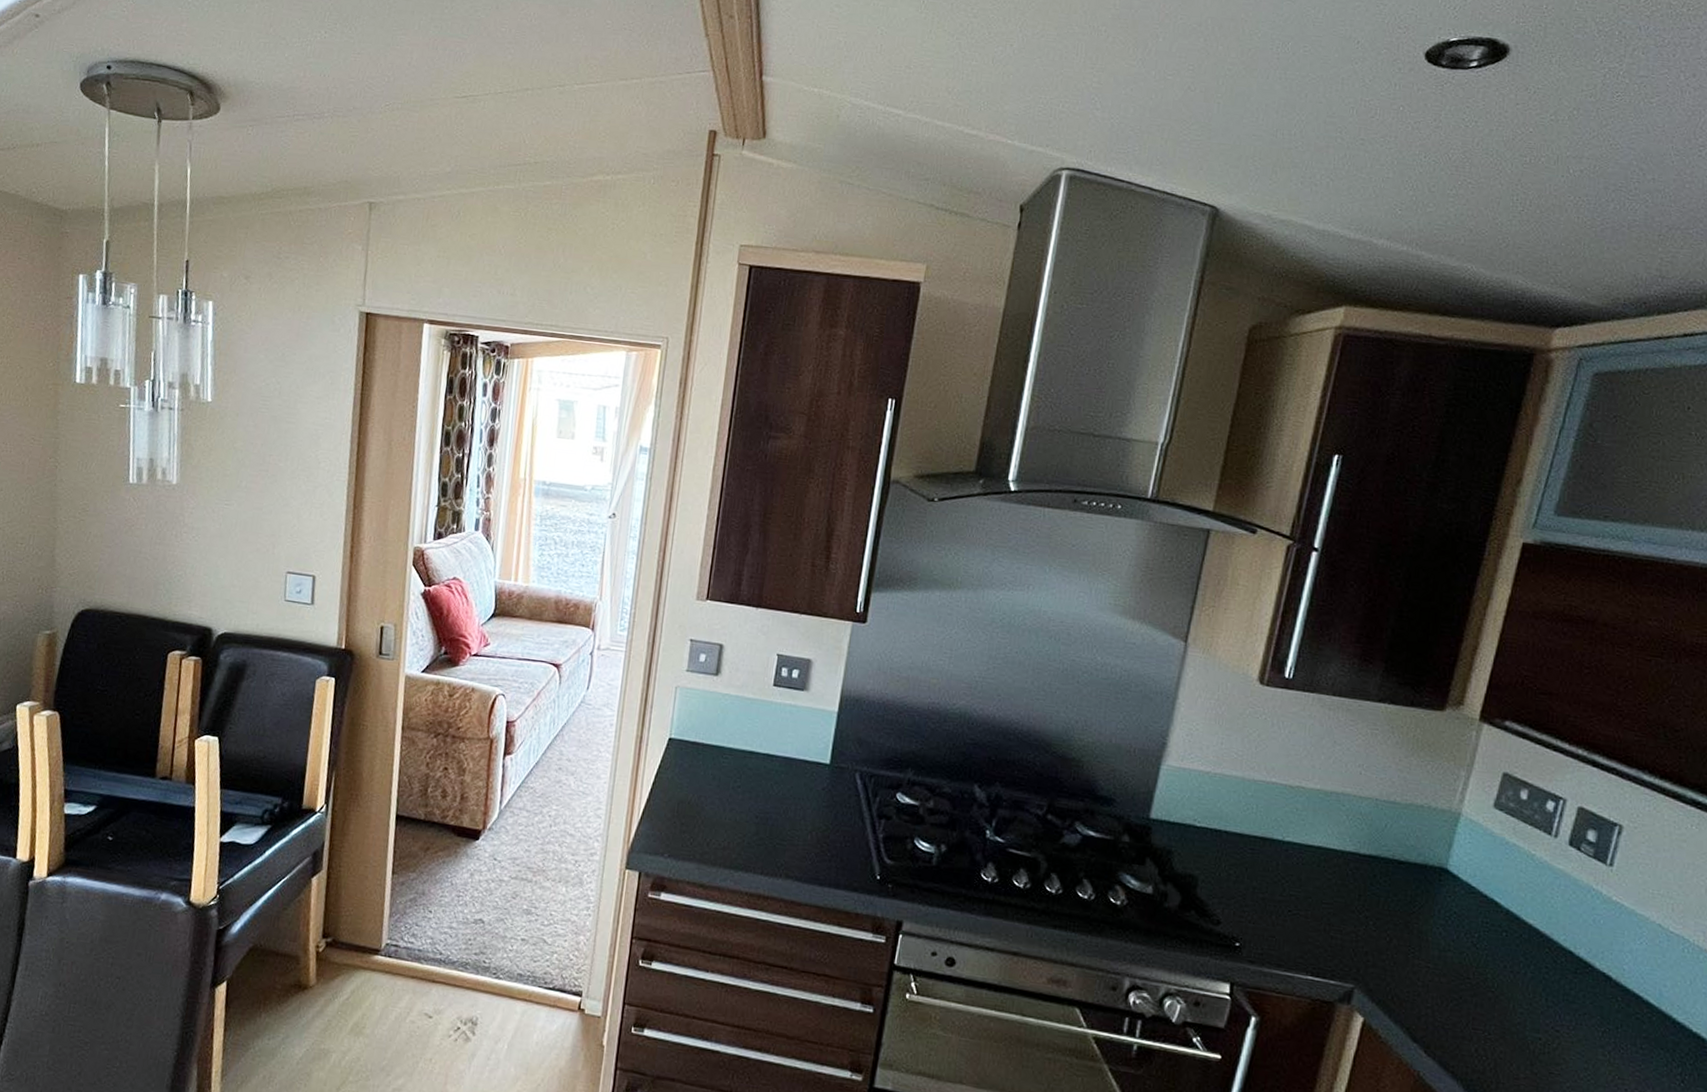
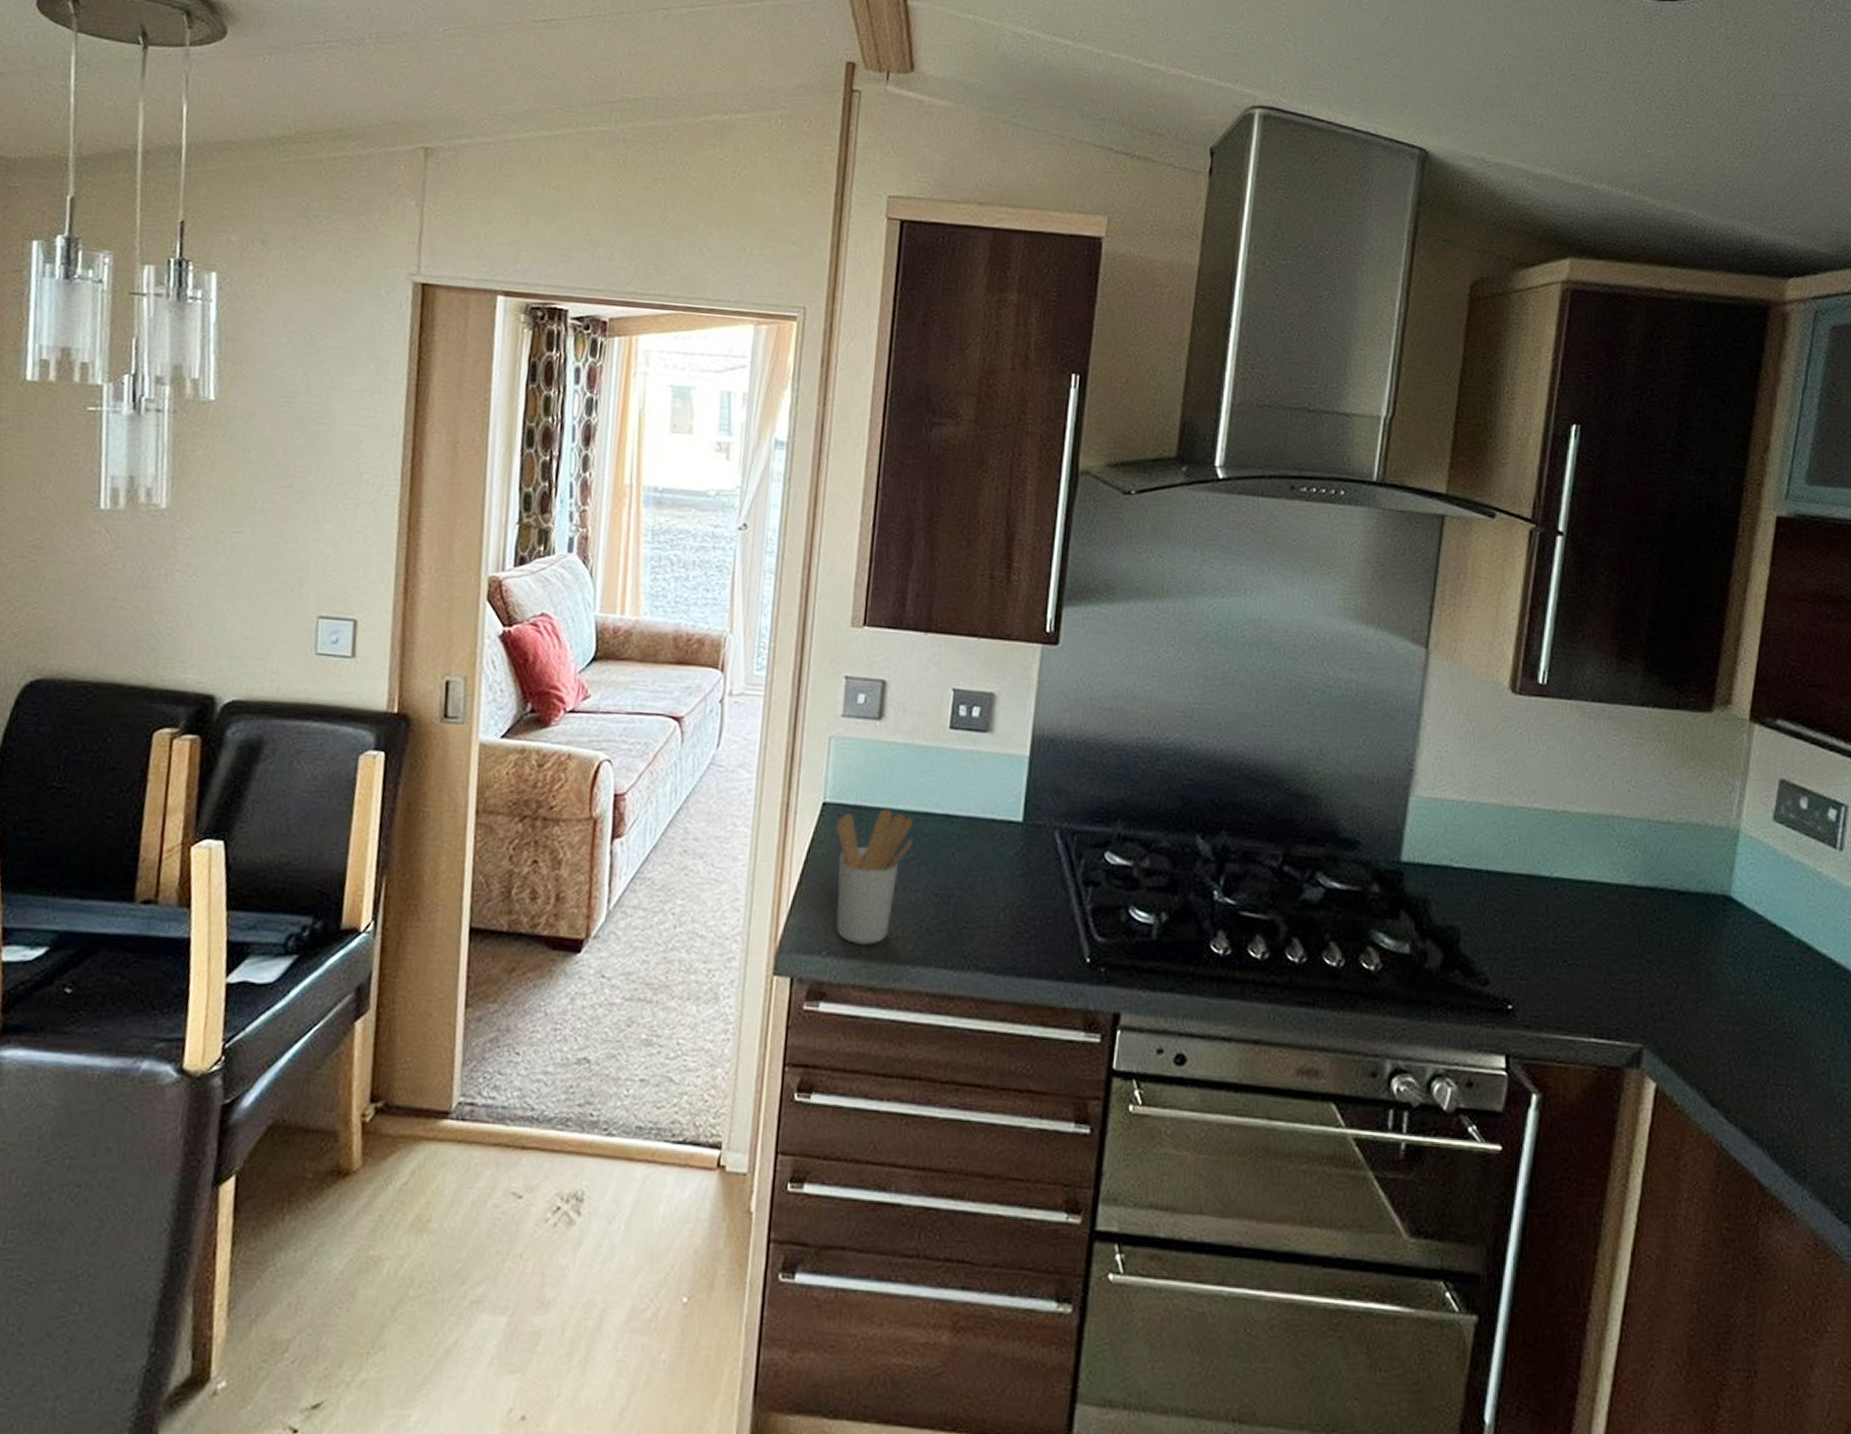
utensil holder: none [676,746,740,852] -> present [836,808,913,945]

